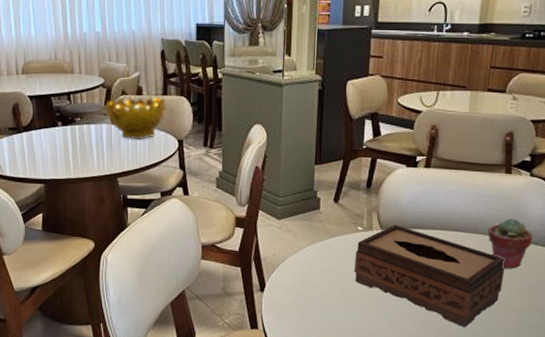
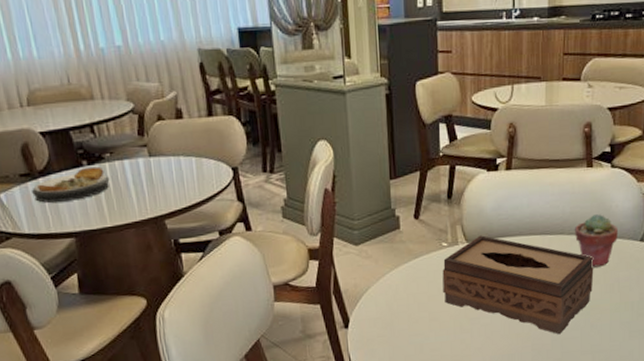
plate: none [16,127,78,154] -> present [32,166,110,203]
decorative bowl: present [105,96,166,140] -> none [139,119,214,173]

